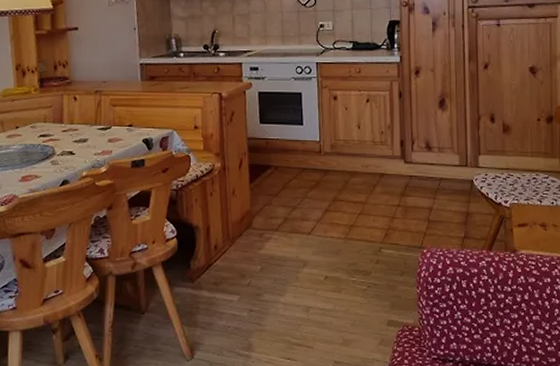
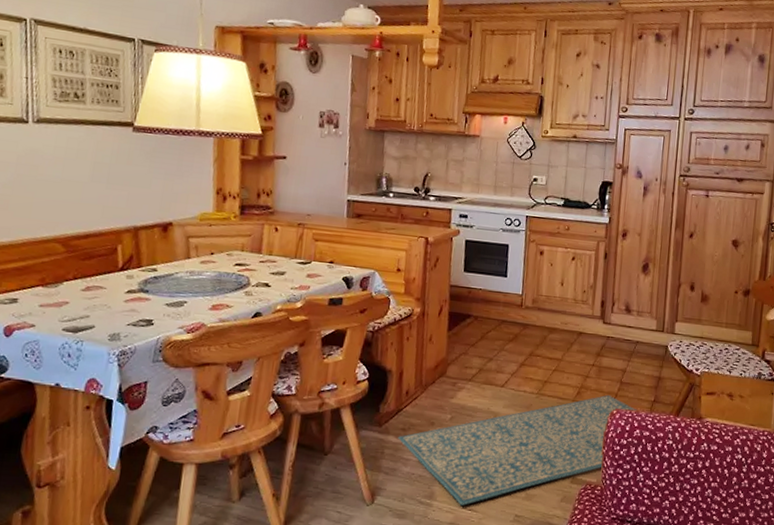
rug: none [210,234,448,355] -> present [397,394,638,506]

